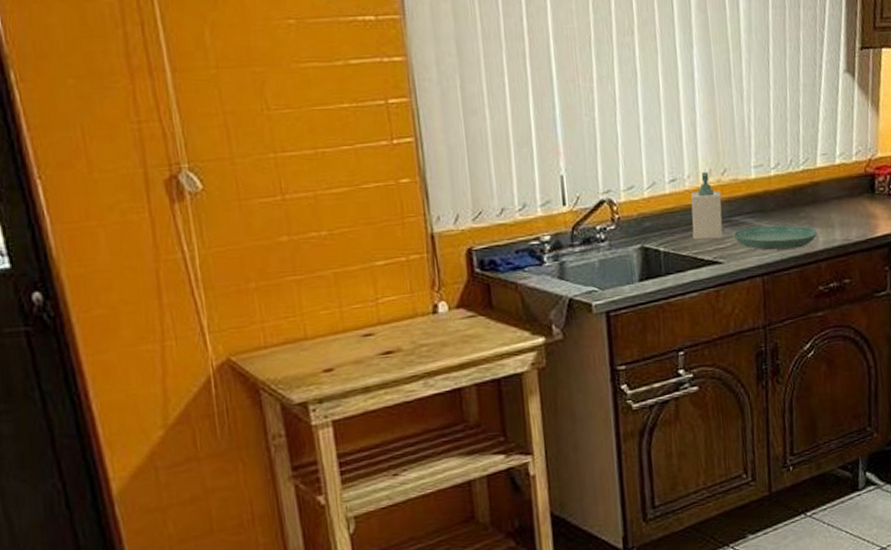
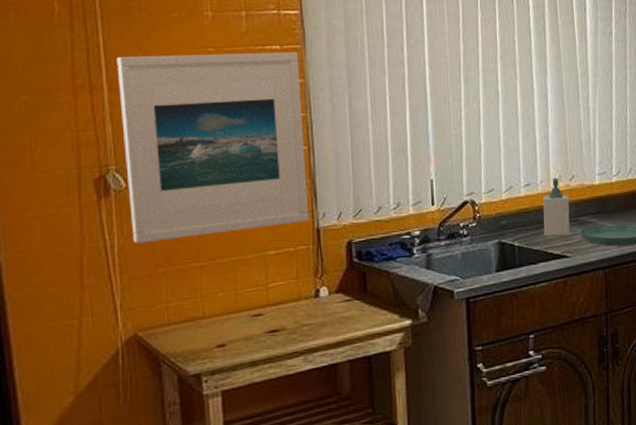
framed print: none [178,23,422,255] -> present [116,51,310,244]

